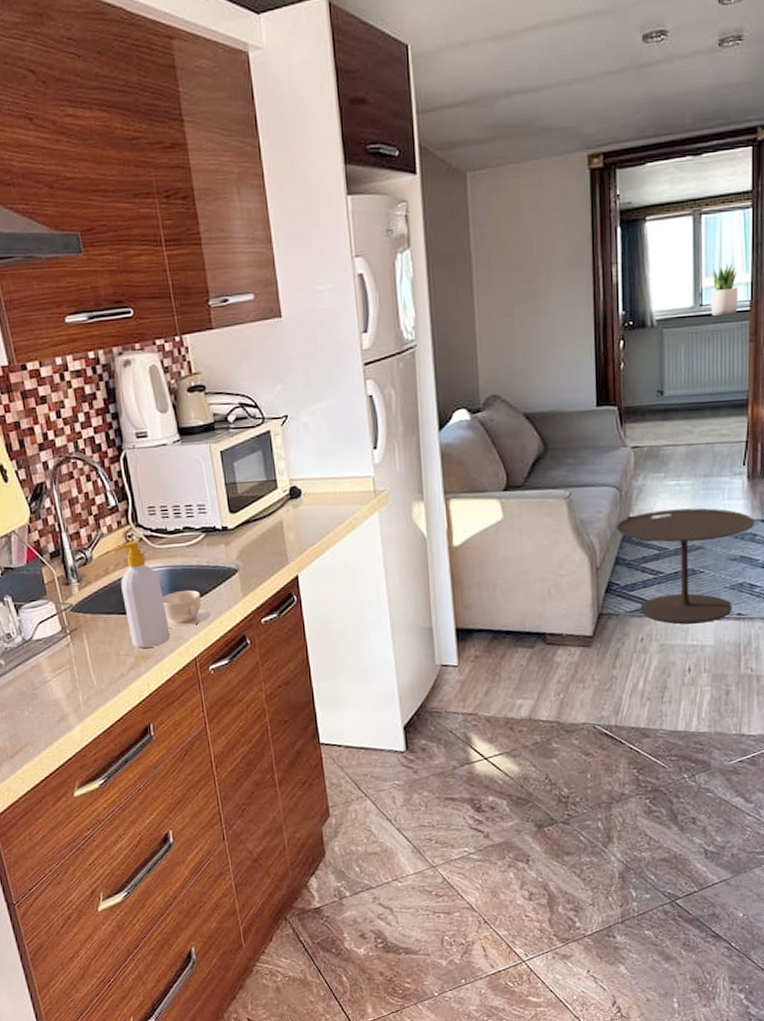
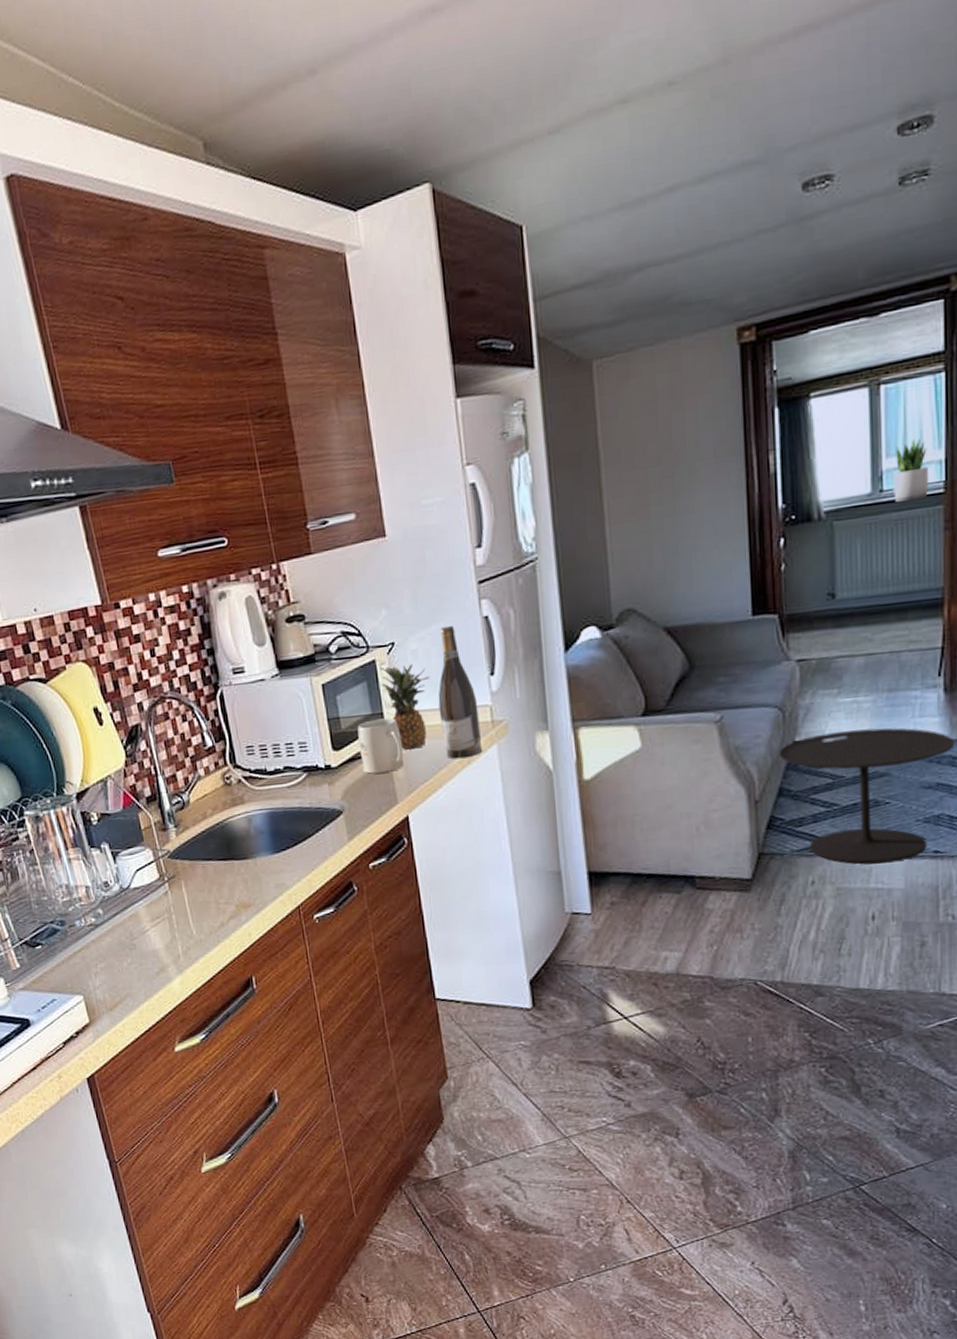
soap bottle: present [115,540,170,648] -> none [212,782,272,896]
teacup: present [162,589,211,629] -> none [263,833,315,875]
mug: none [252,484,295,536] -> present [357,717,404,774]
fruit: none [274,436,320,515] -> present [380,665,430,750]
wine bottle: none [326,402,365,524] -> present [438,625,482,759]

